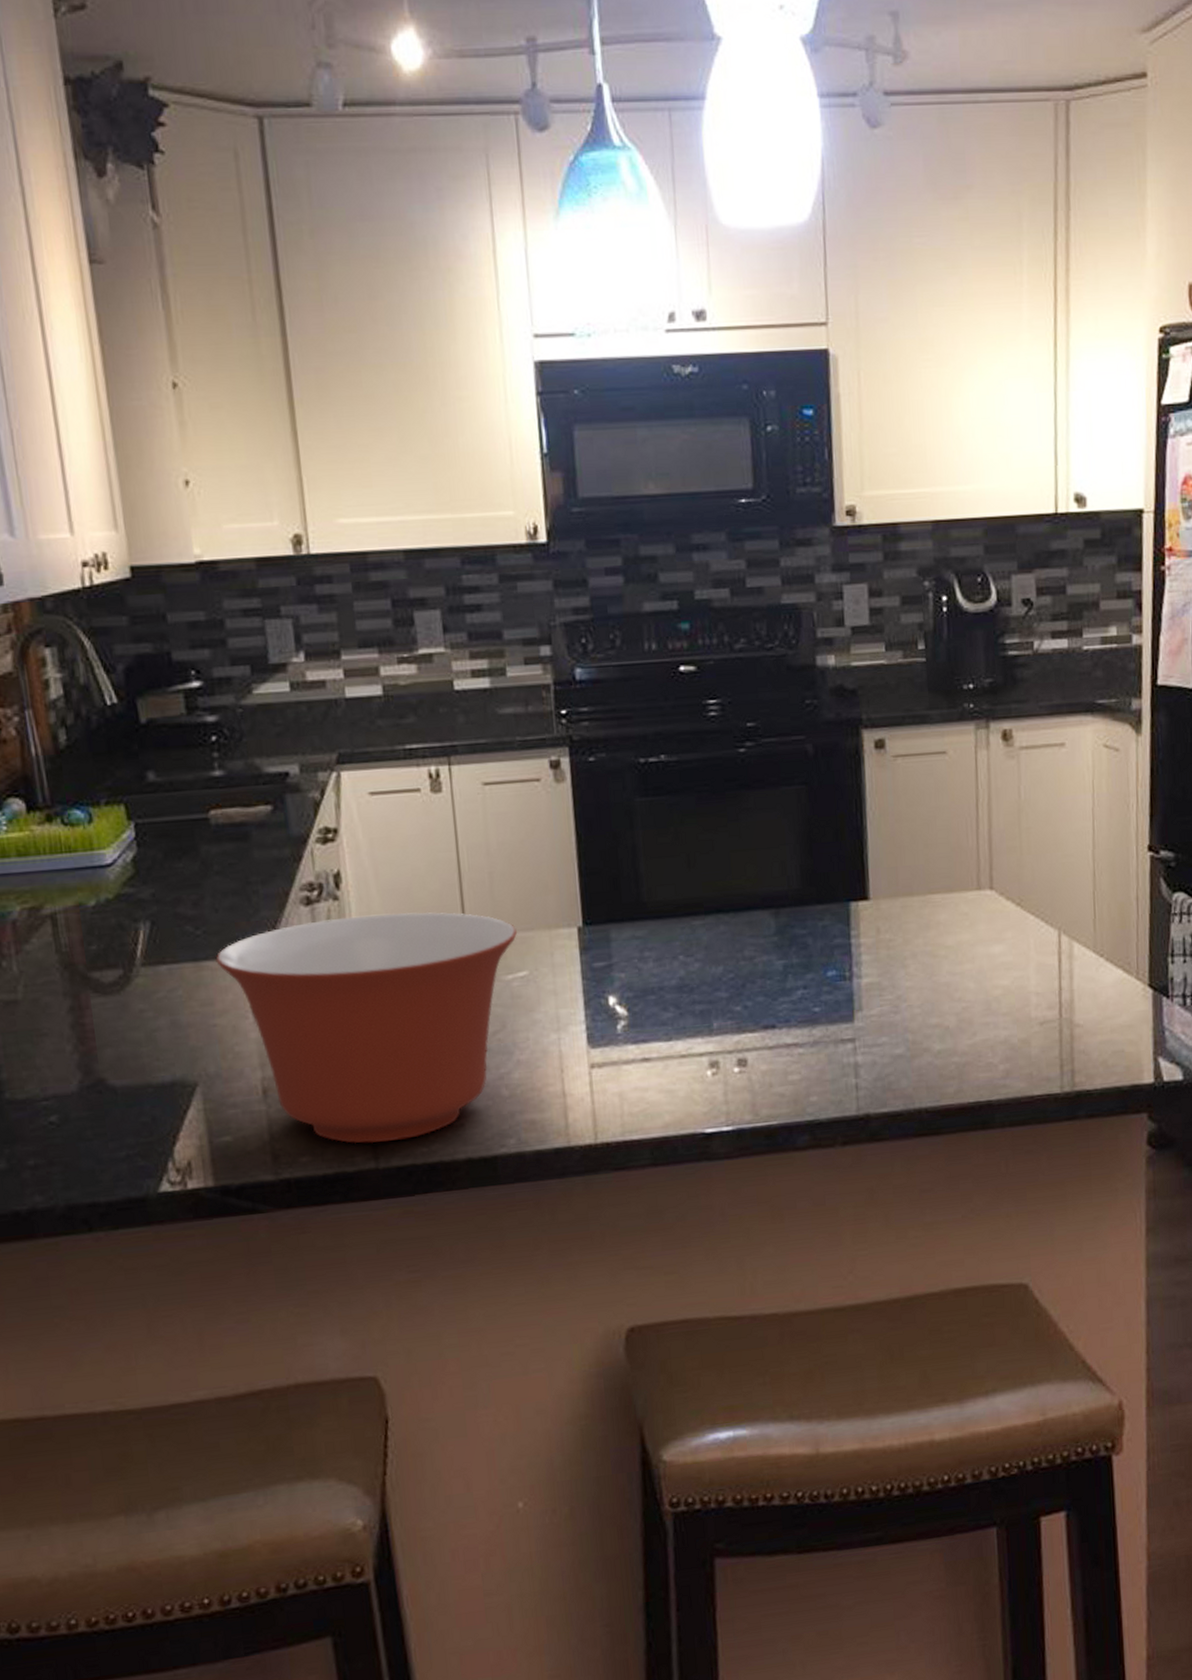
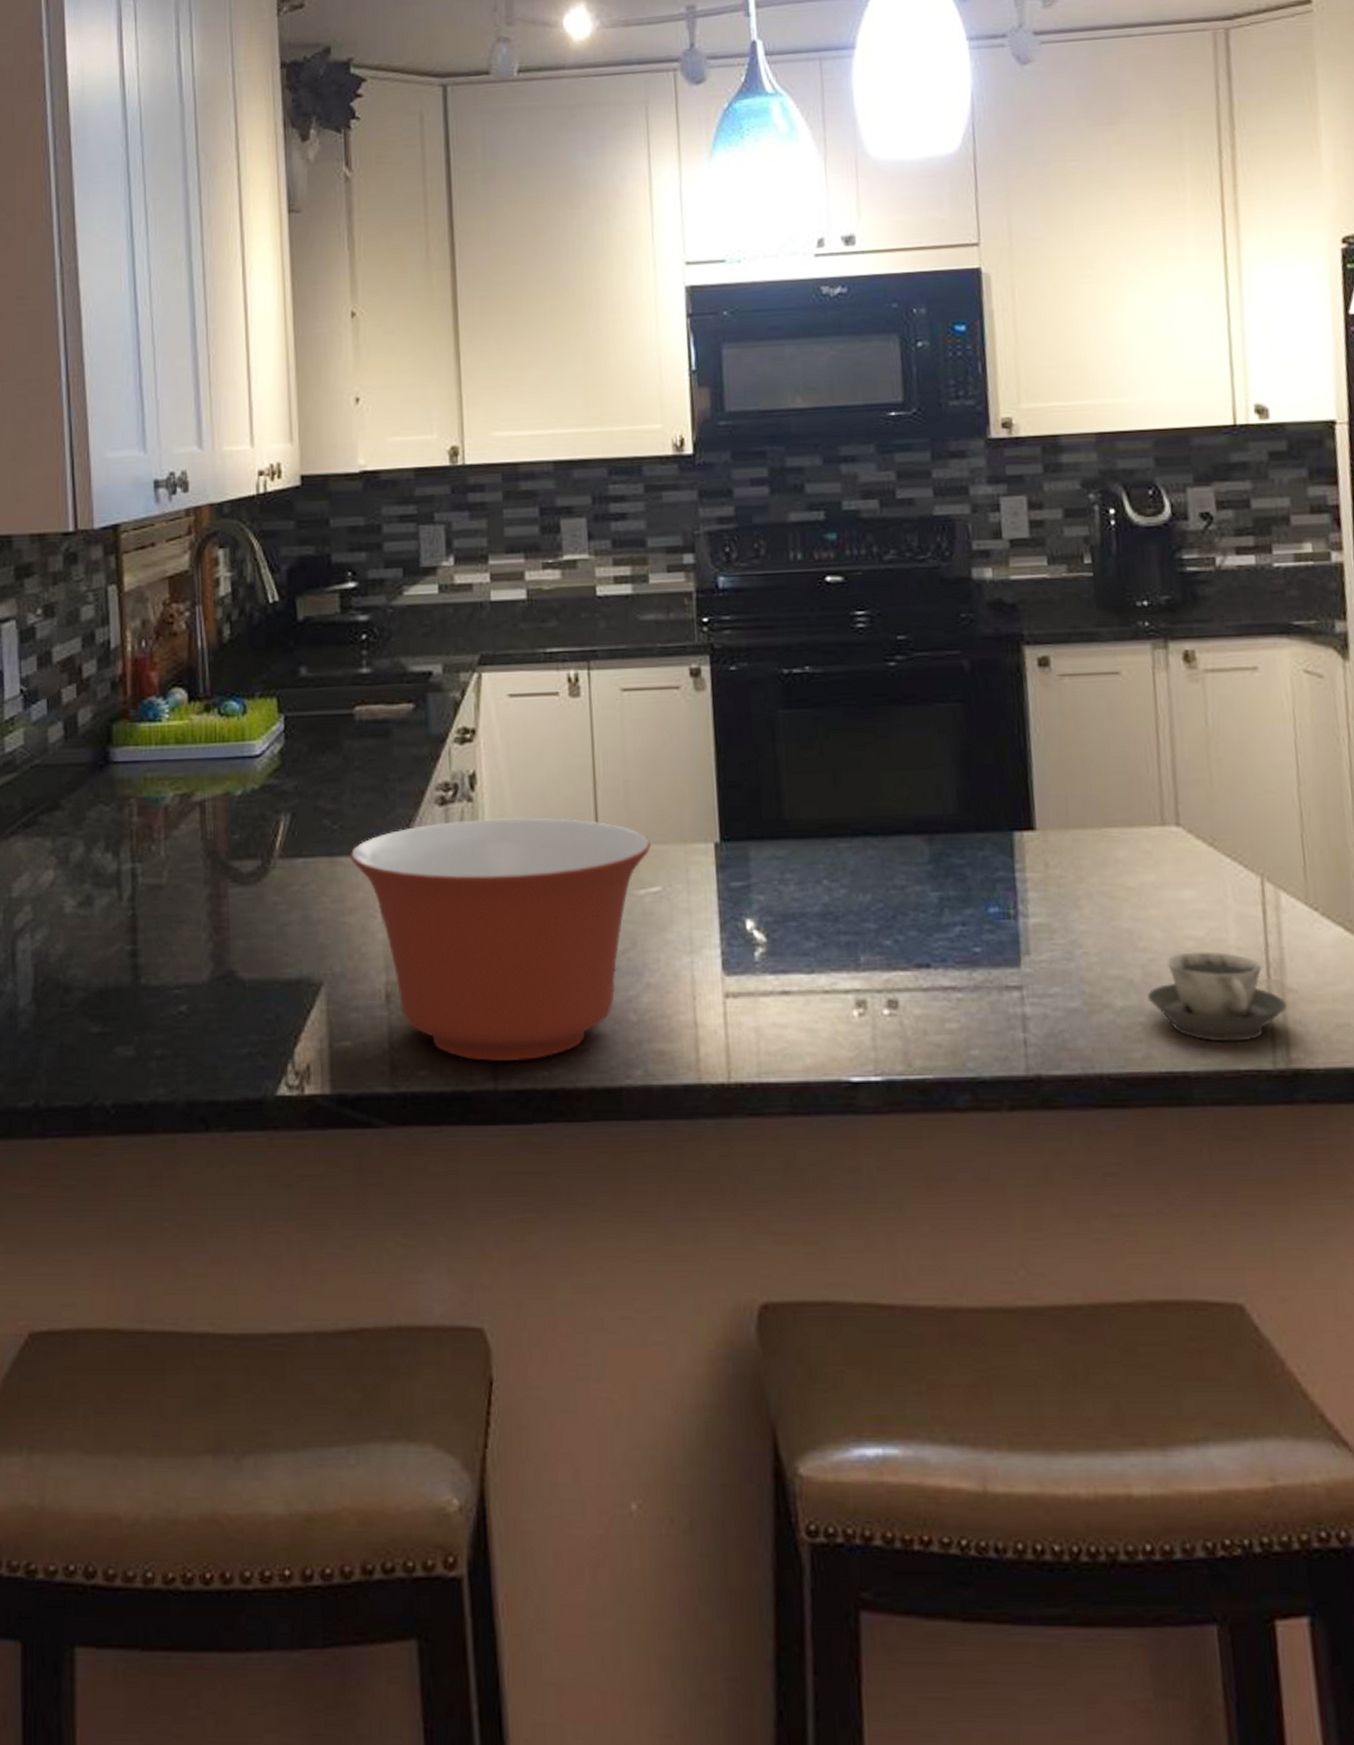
cup: none [960,997,1074,1074] -> present [1147,951,1288,1042]

